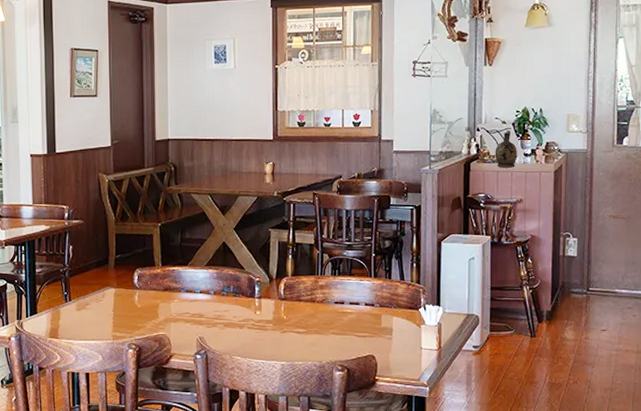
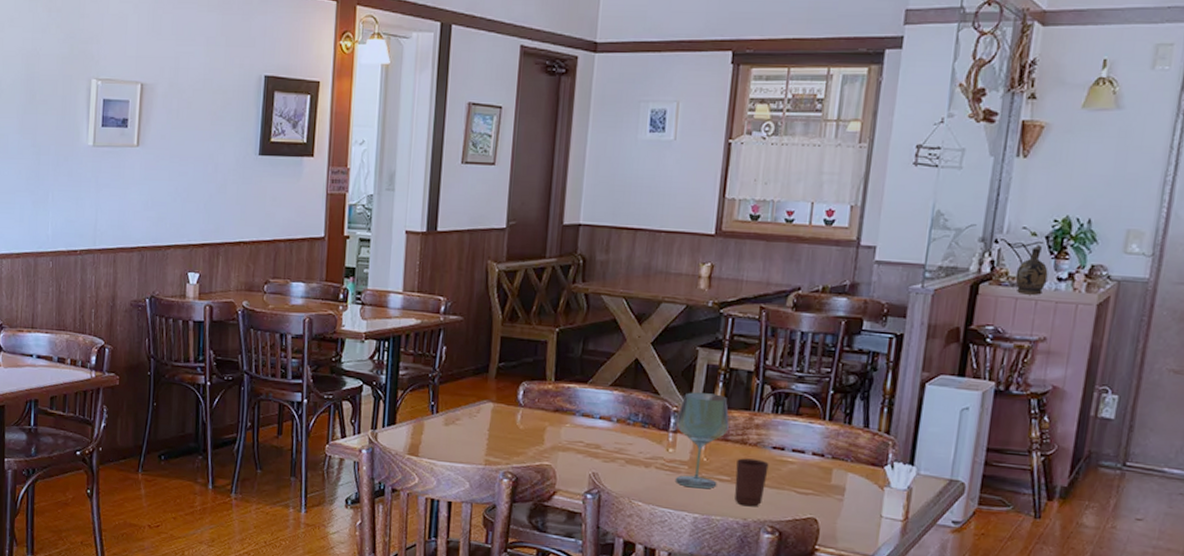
wine glass: none [259,264,300,341] -> present [675,392,729,489]
cup: none [309,313,334,351] -> present [734,458,769,507]

